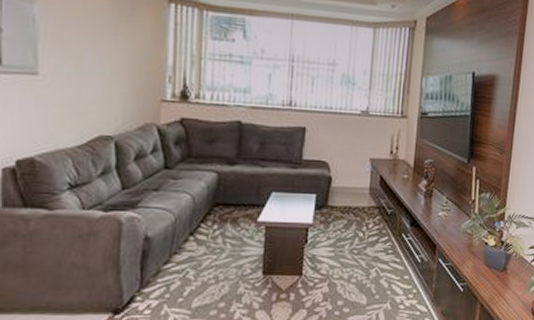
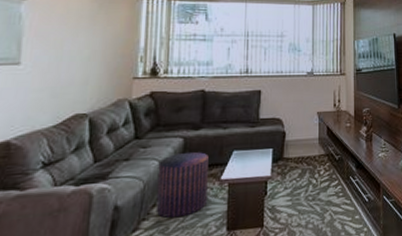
pouf: none [188,188,245,255] -> present [156,151,209,219]

